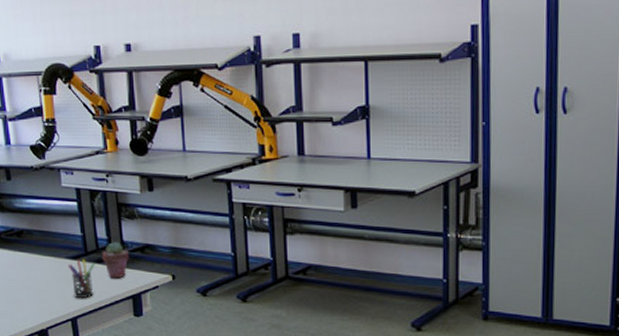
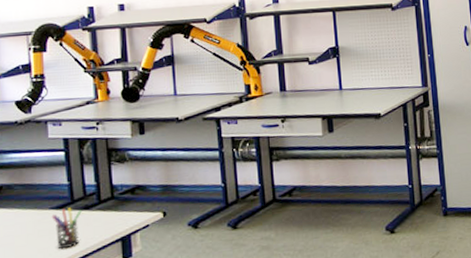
potted succulent: present [102,242,129,279] -> none [90,186,119,224]

